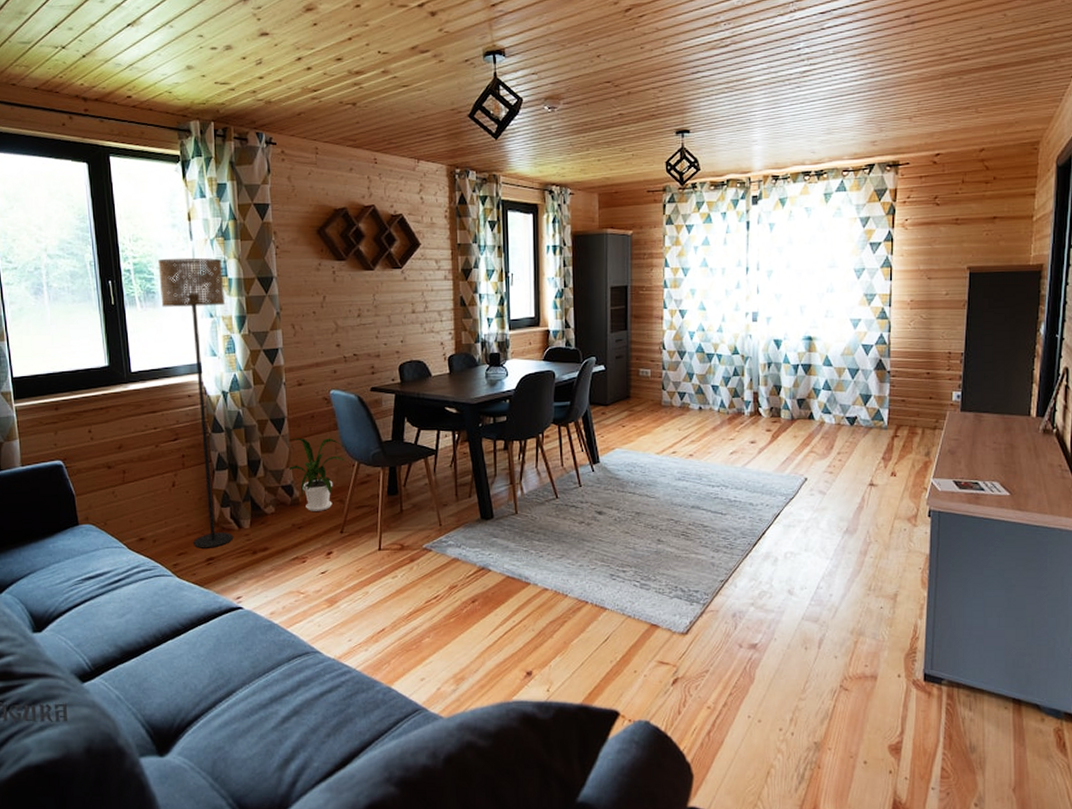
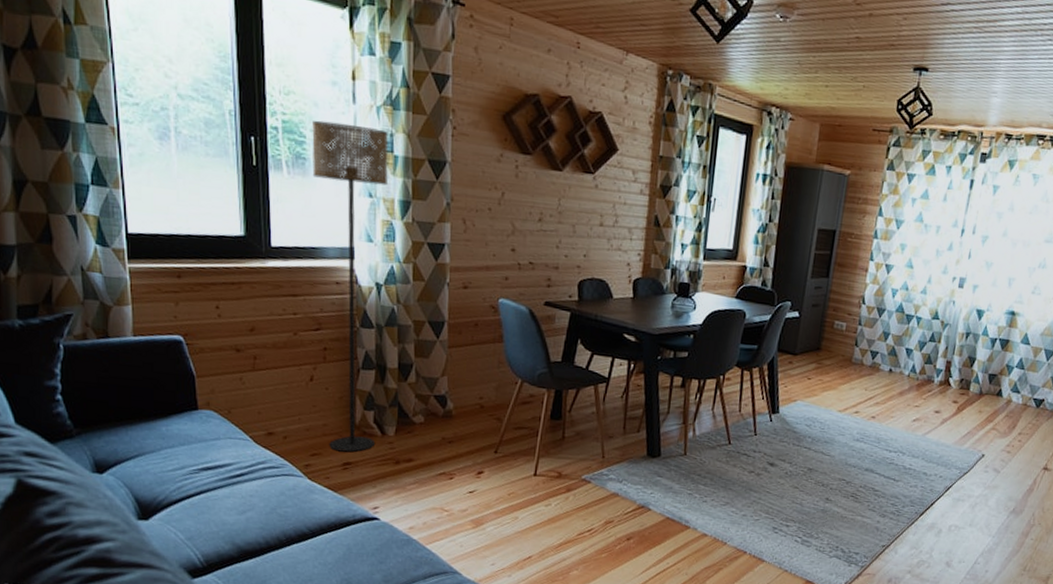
house plant: present [288,438,345,511] -> none [443,345,508,428]

